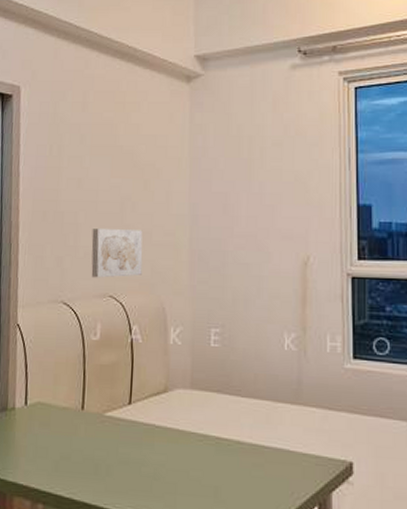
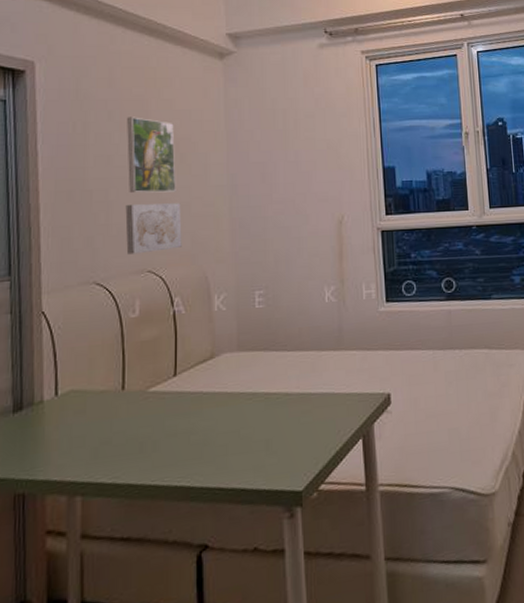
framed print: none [96,141,140,219] -> present [127,117,176,194]

